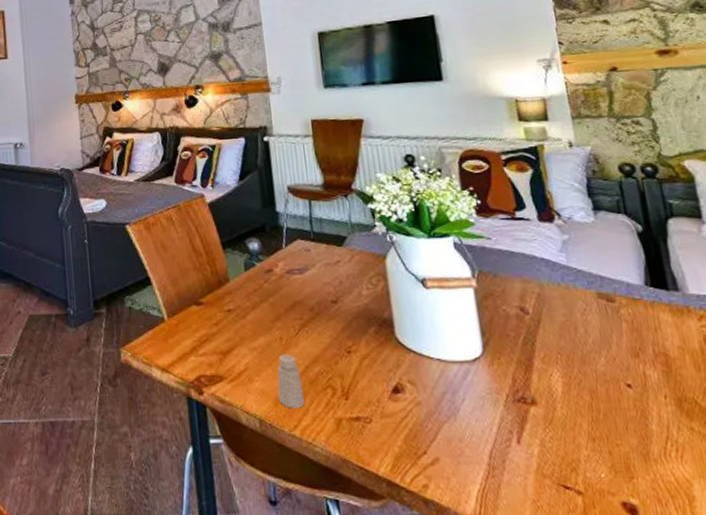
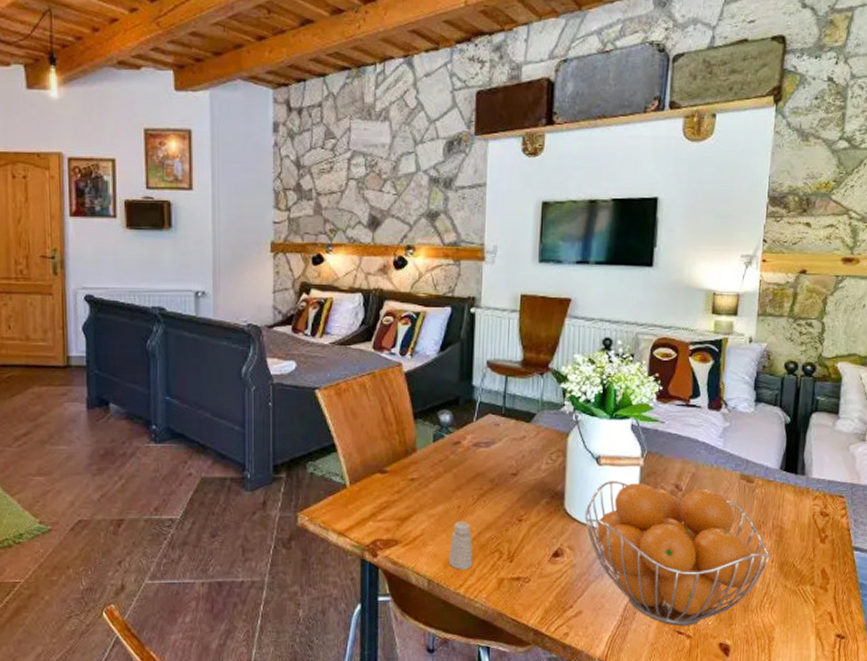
fruit basket: none [420,305,662,479] -> present [584,481,770,626]

